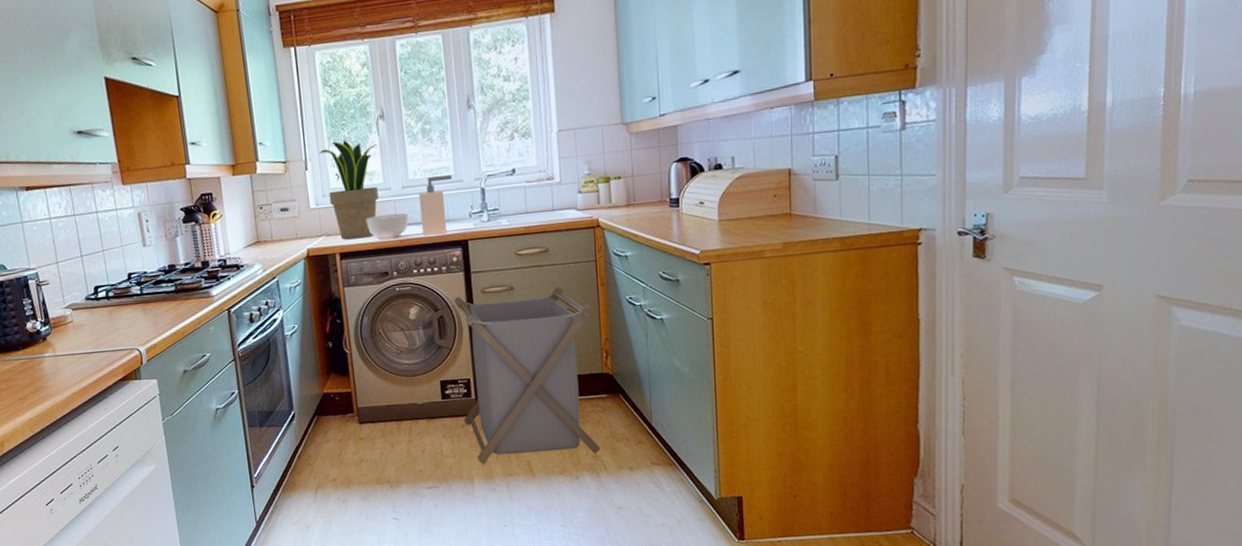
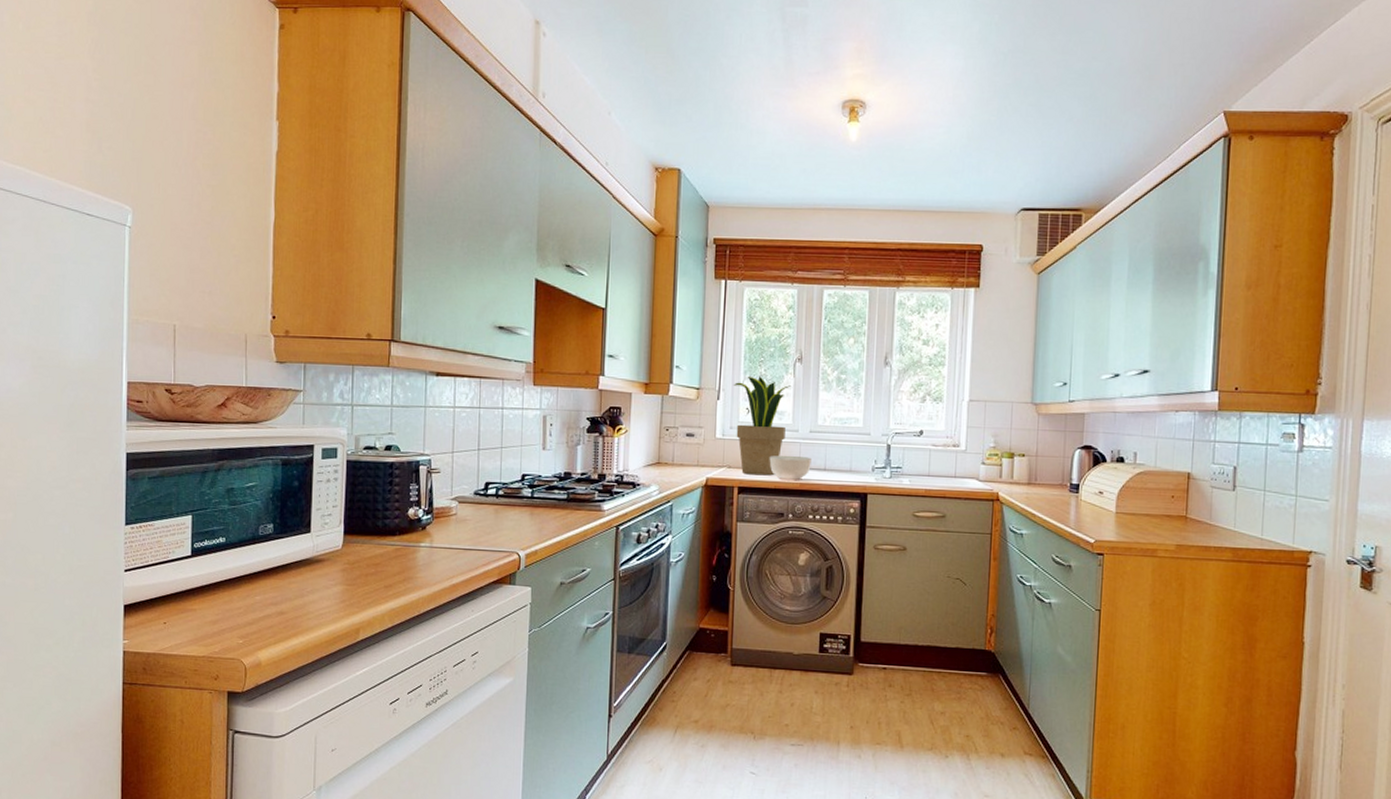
soap dispenser: present [418,175,451,236] -> none [823,426,860,484]
laundry basket: present [454,287,600,463] -> none [838,549,983,733]

